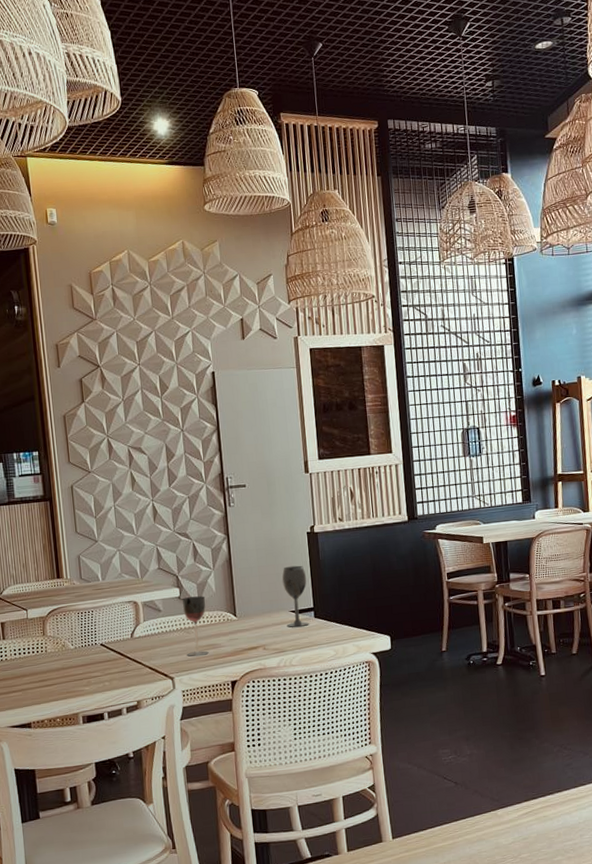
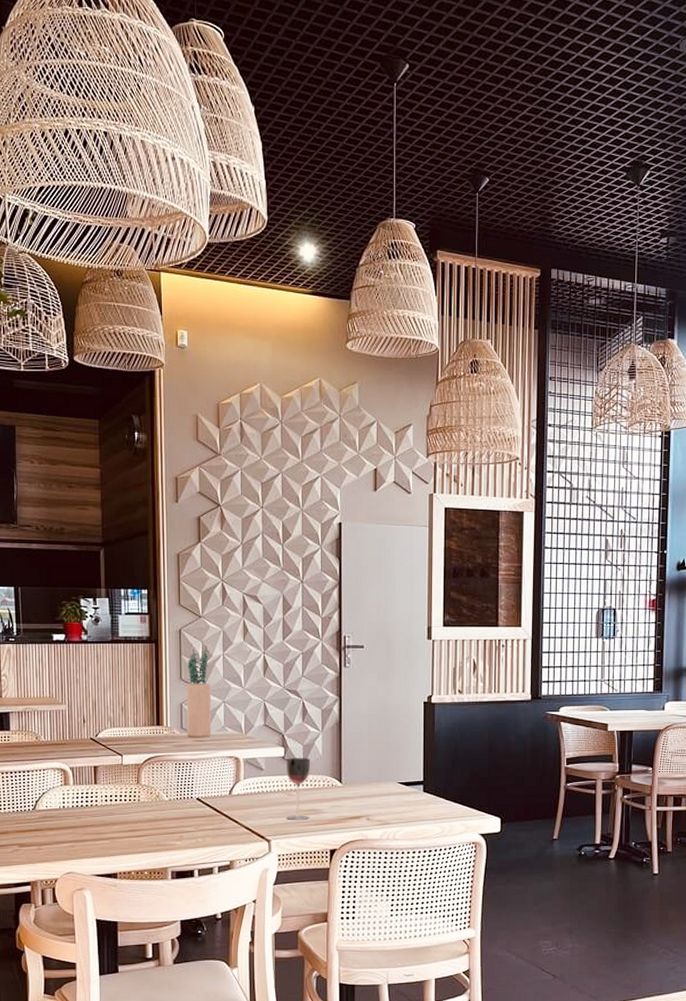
vase: none [81,499,109,588] -> present [186,646,212,738]
wine glass: present [281,565,309,628] -> none [393,735,419,799]

